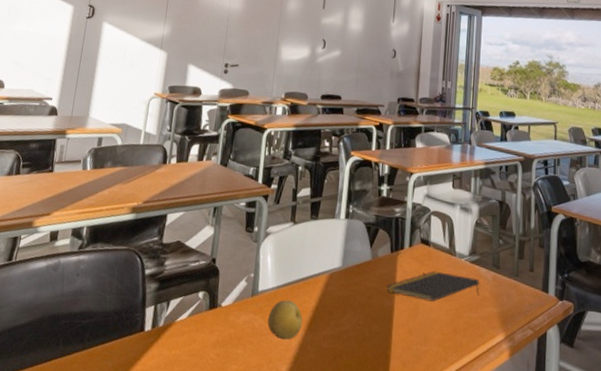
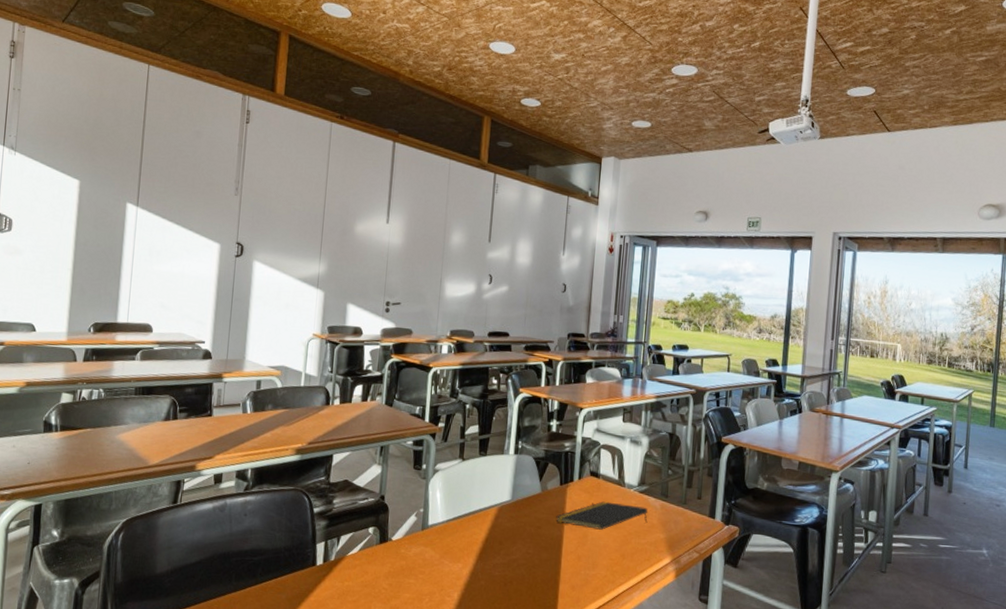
fruit: present [268,300,303,341] -> none [438,532,473,570]

